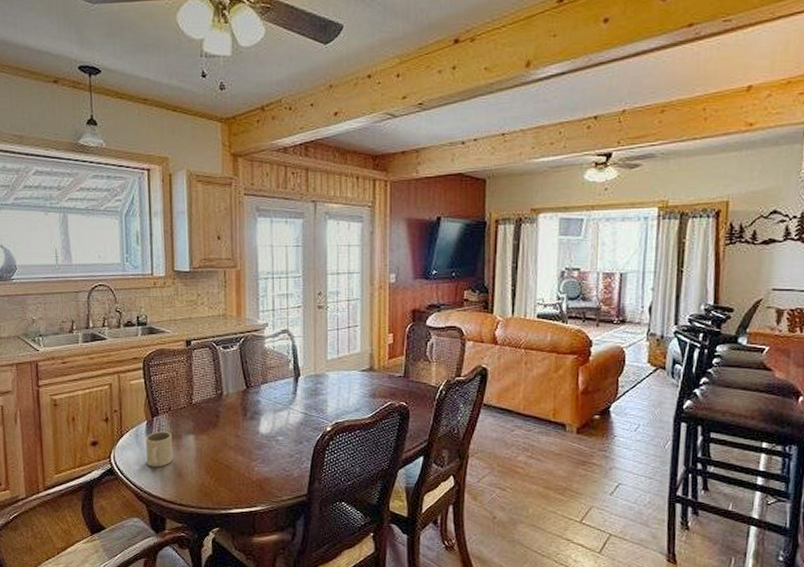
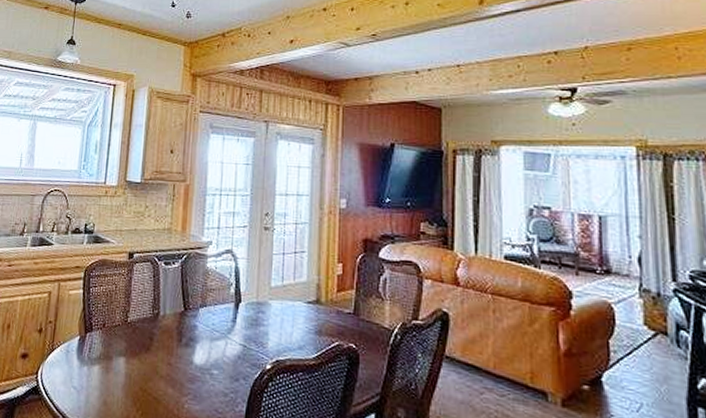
mug: present [145,431,173,467] -> none [73,349,102,391]

